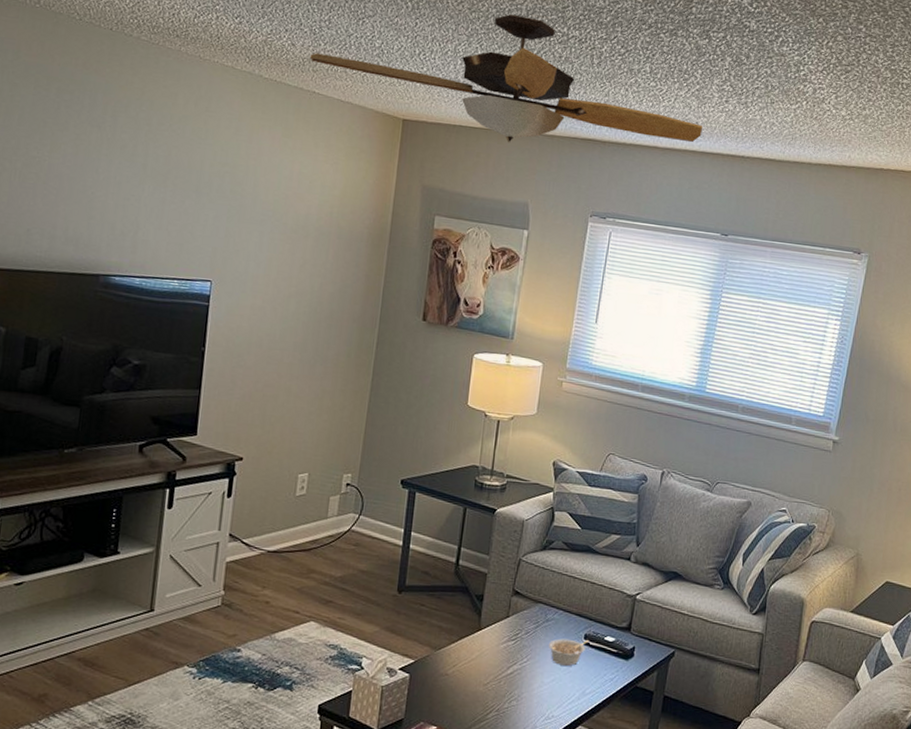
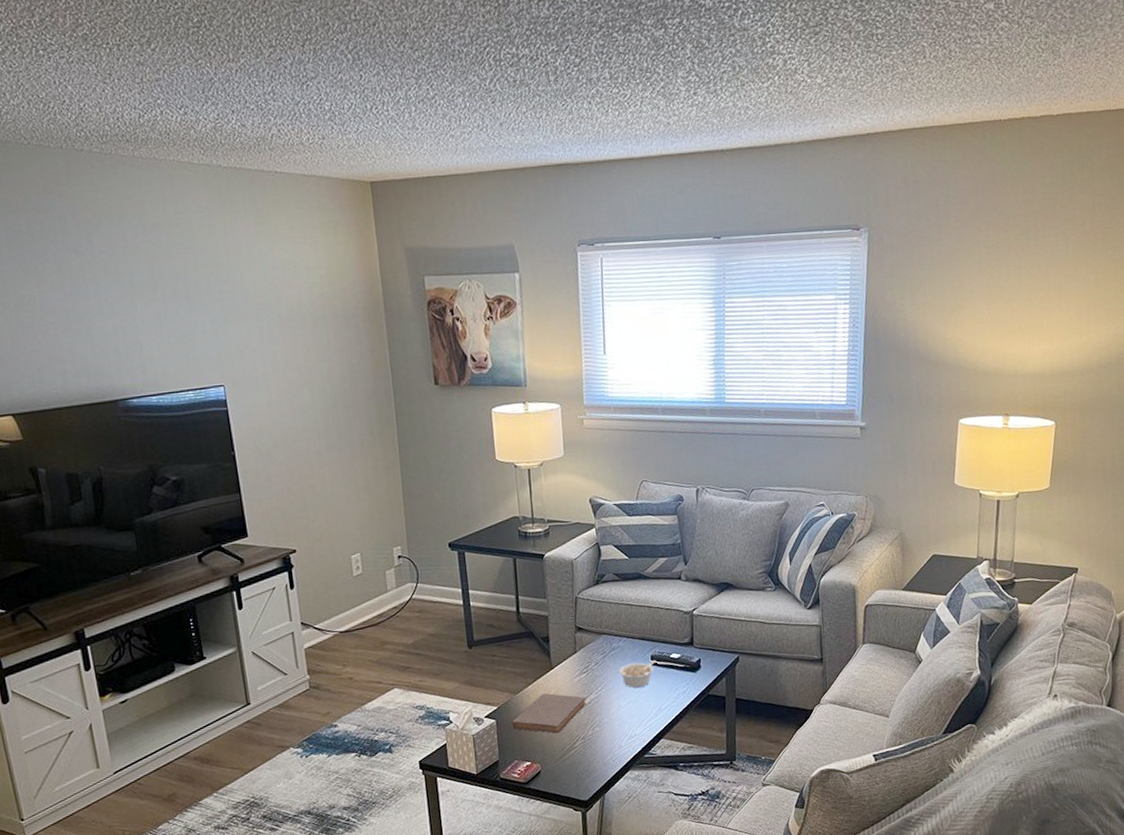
ceiling fan: present [309,13,703,143] -> none [262,44,676,185]
book: none [424,654,509,700] -> present [511,693,586,734]

